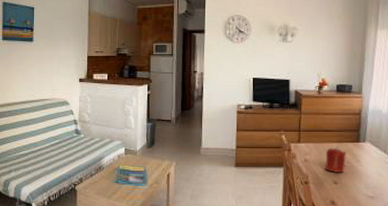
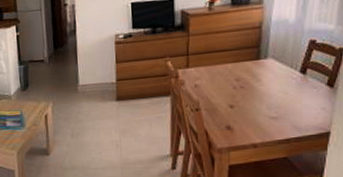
candle: present [325,146,347,173] -> none [219,67,245,96]

